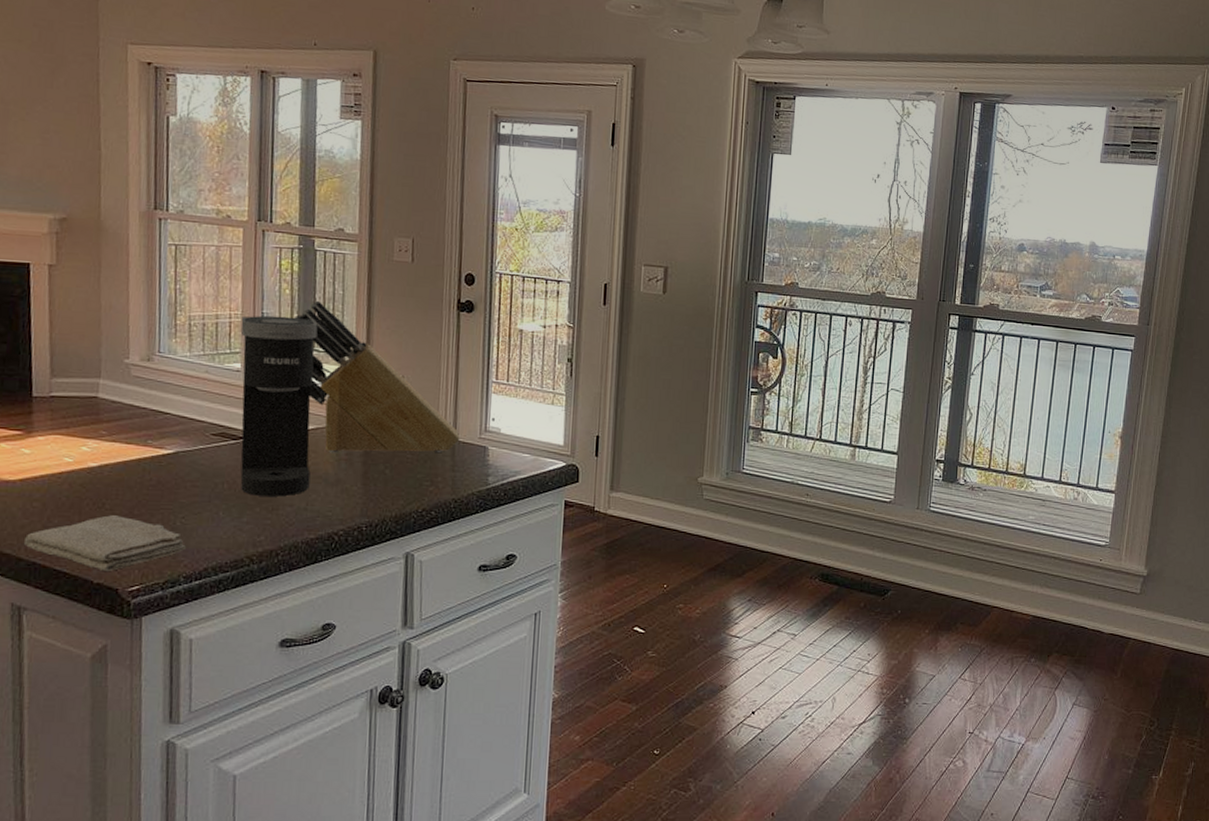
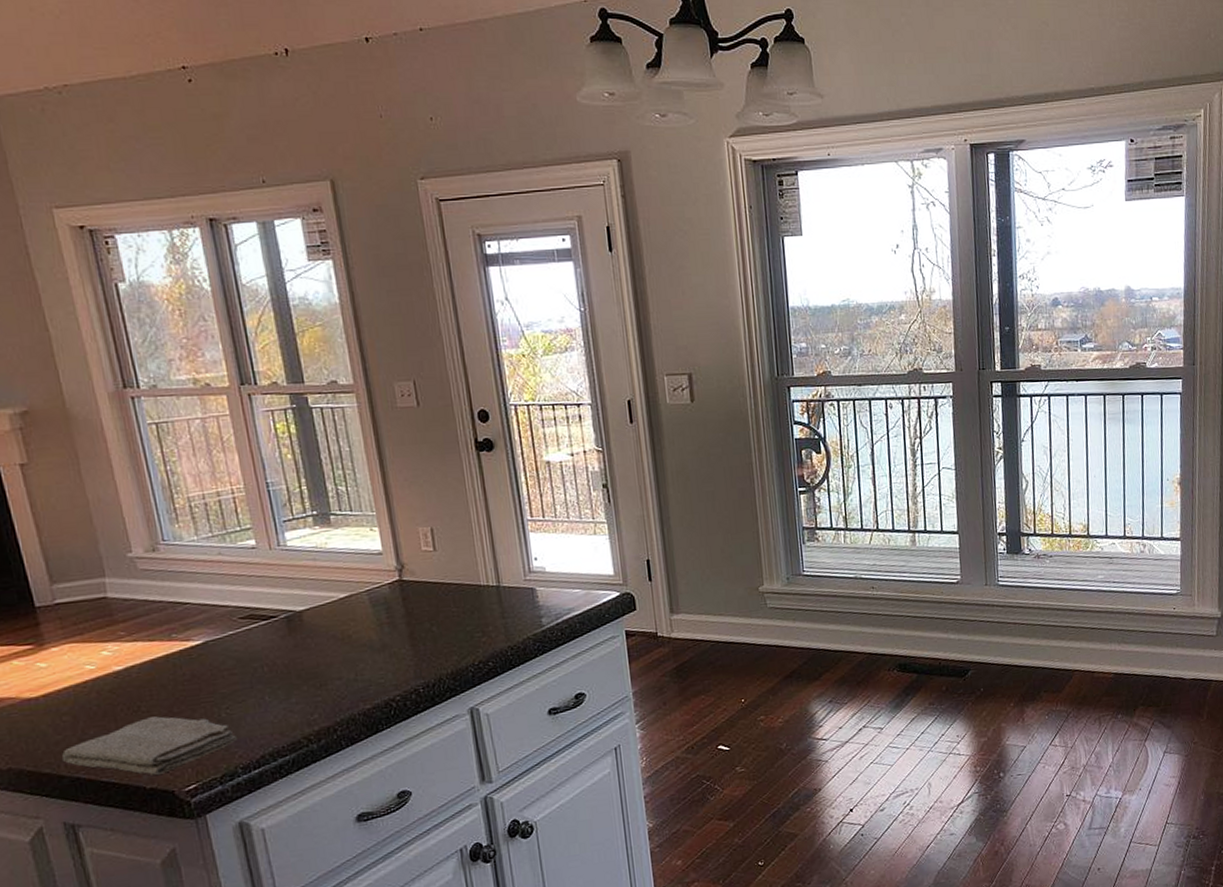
coffee maker: present [240,315,318,497] -> none [245,482,355,675]
knife block: present [294,300,460,453] -> none [302,461,505,619]

